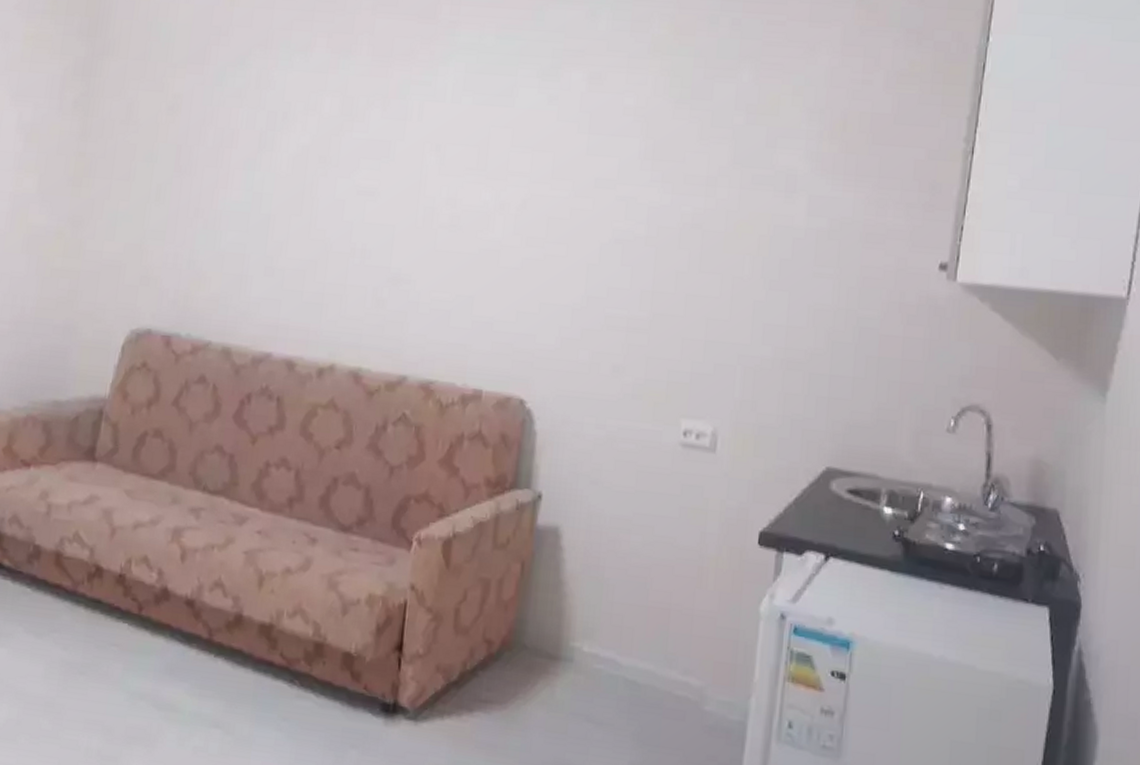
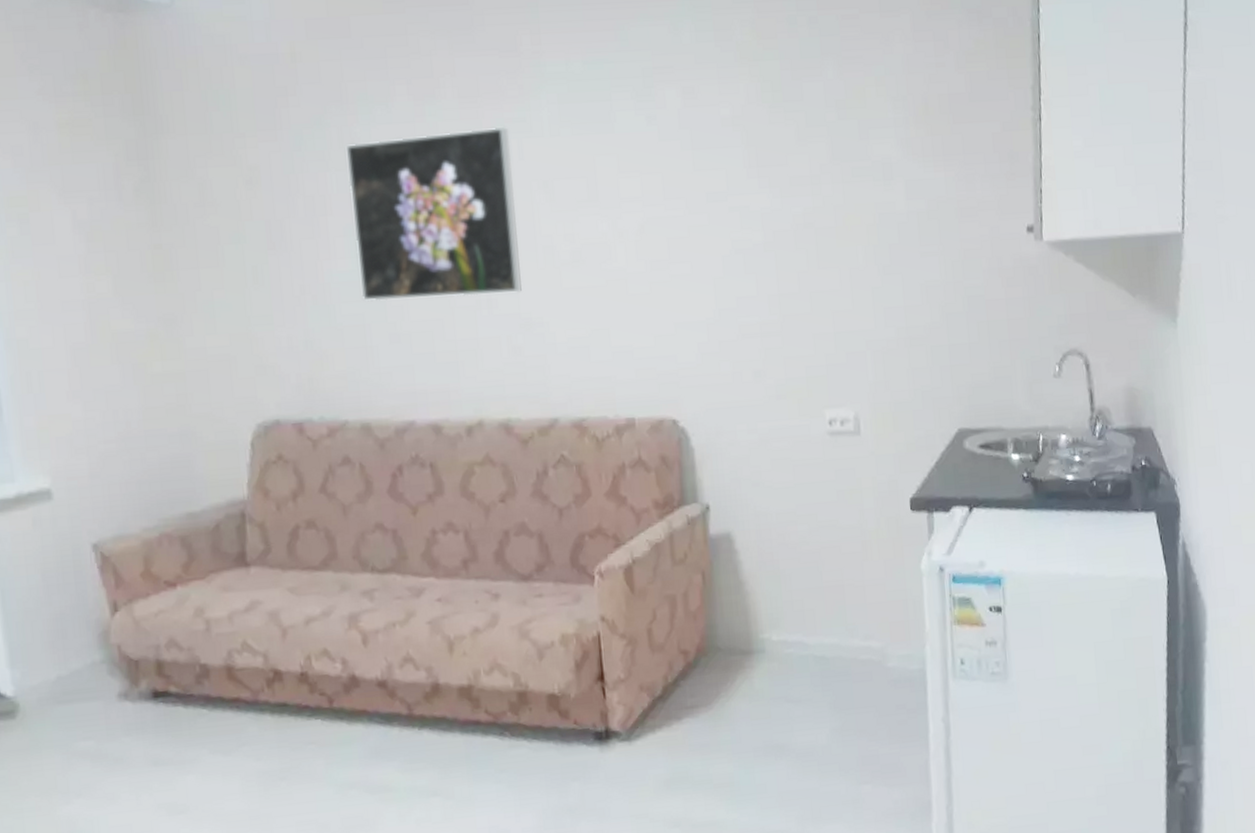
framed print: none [247,85,412,247] -> present [345,126,522,301]

